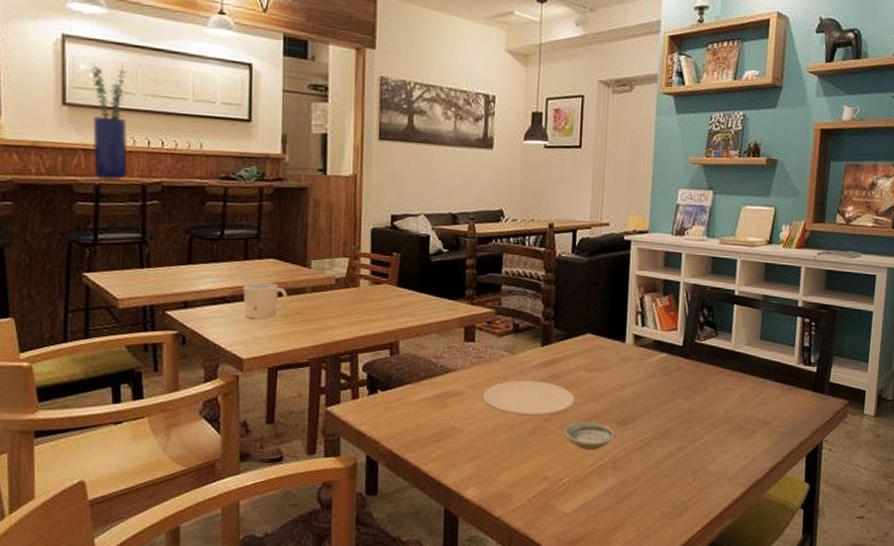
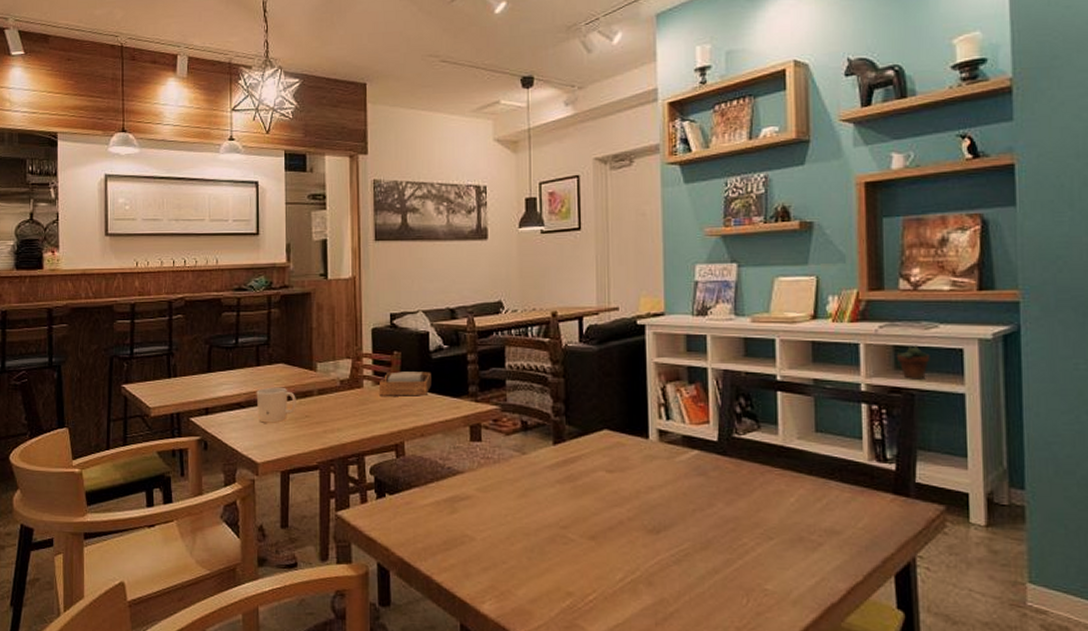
vase: present [90,62,128,179] -> none [127,195,157,297]
napkin holder: none [376,272,430,298] -> present [380,371,431,397]
plate: present [483,380,575,417] -> none [493,483,596,523]
saucer: present [564,422,616,450] -> none [586,529,646,562]
succulent plant: none [827,270,852,299] -> present [896,345,930,380]

